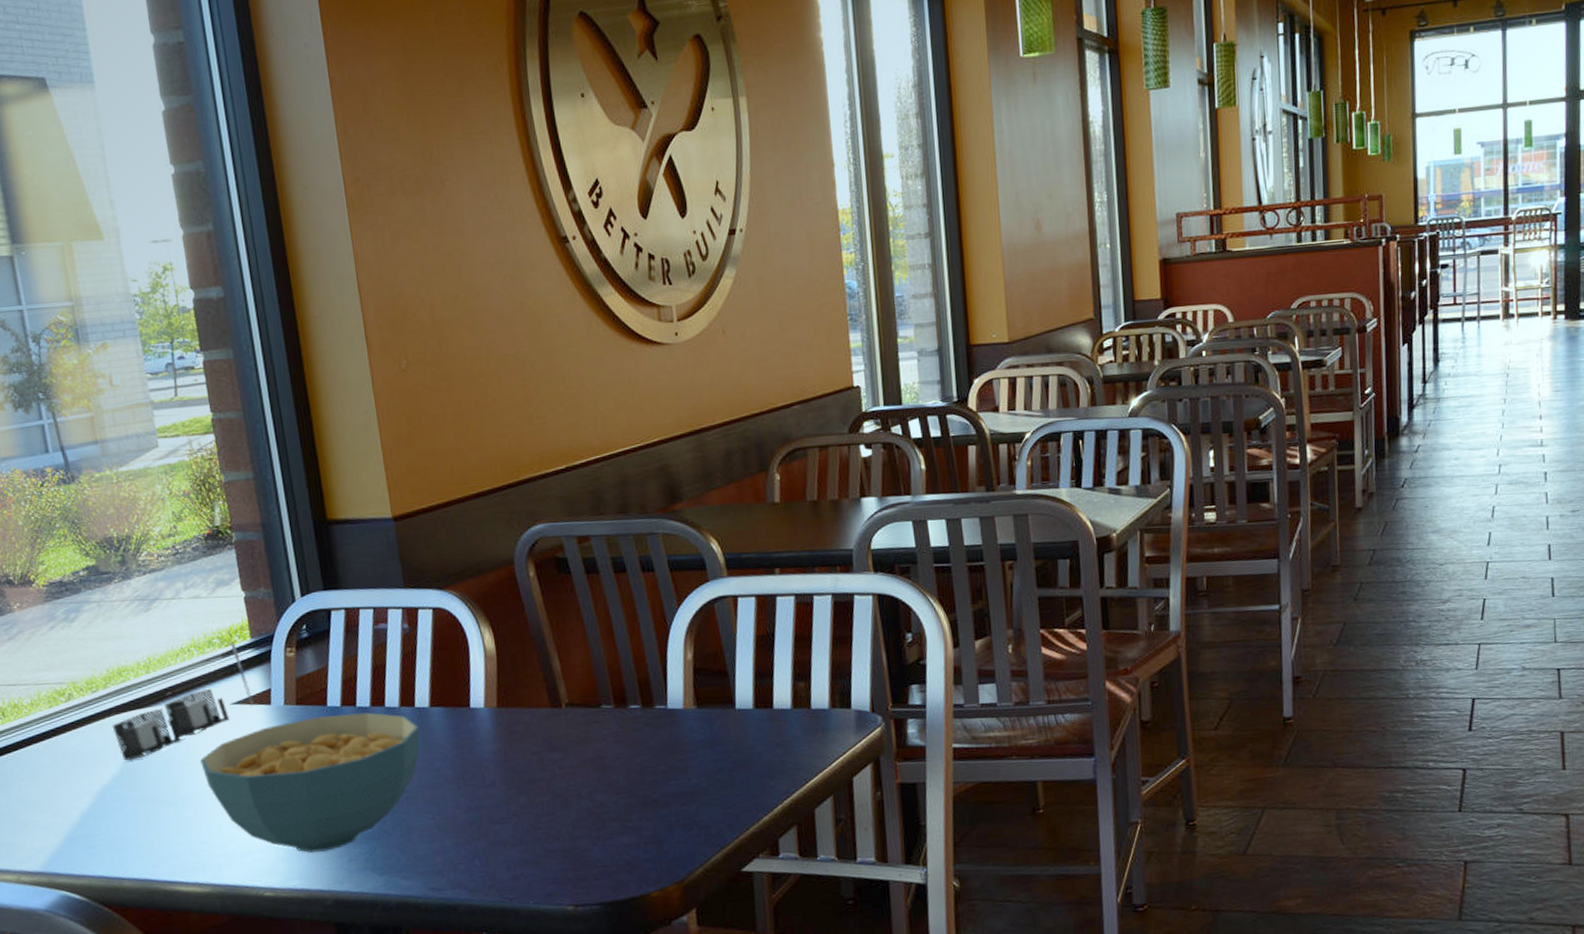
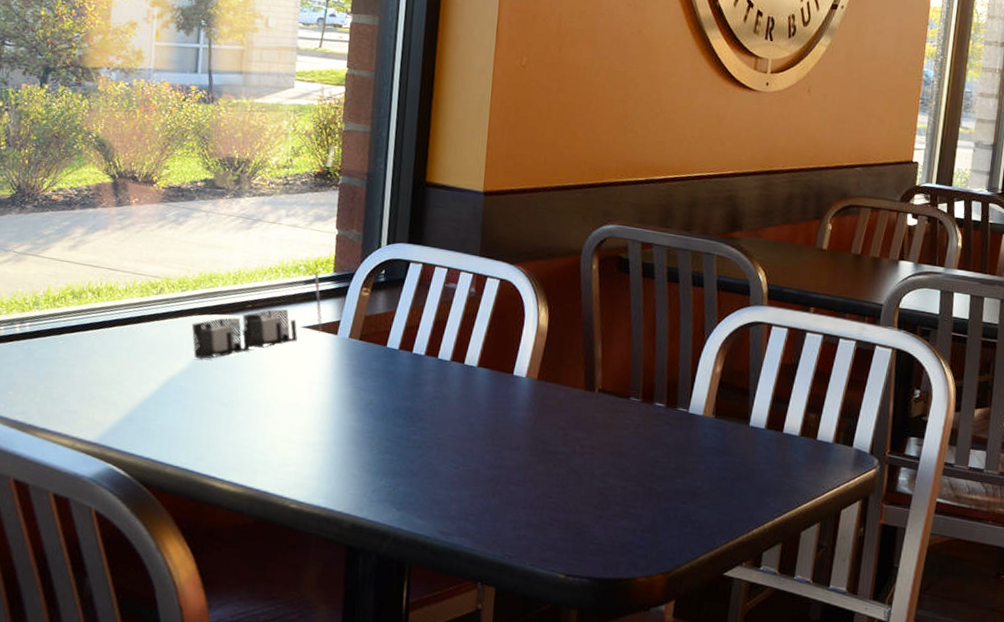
cereal bowl: present [200,712,420,854] -> none [262,354,464,478]

